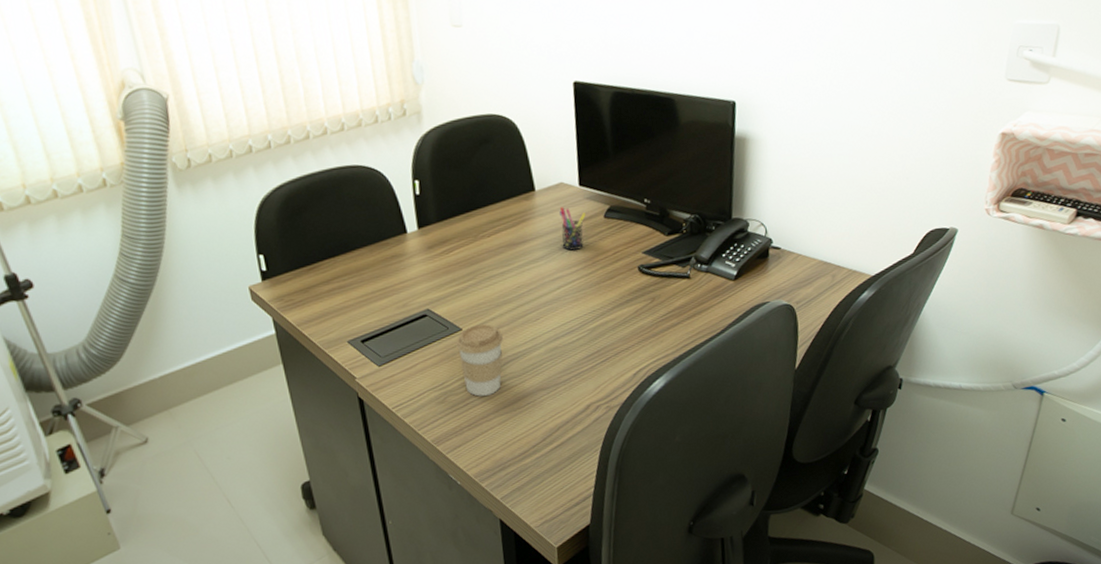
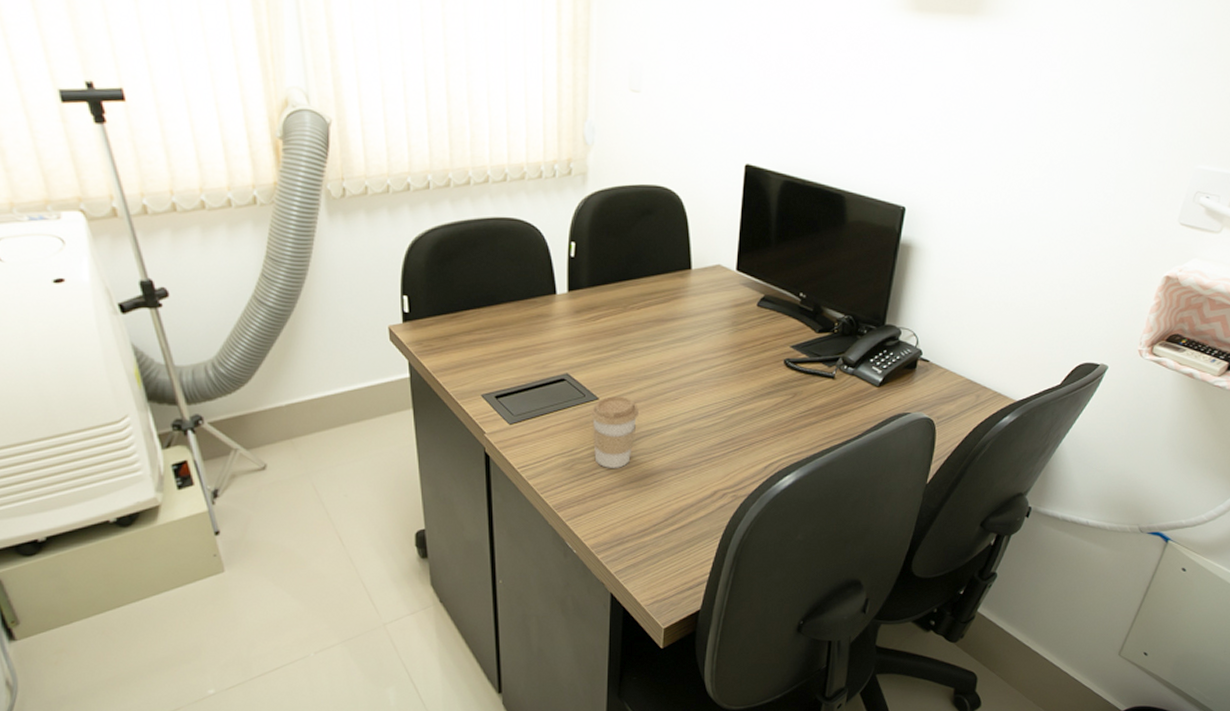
pen holder: present [559,207,586,251] -> none [711,289,739,335]

